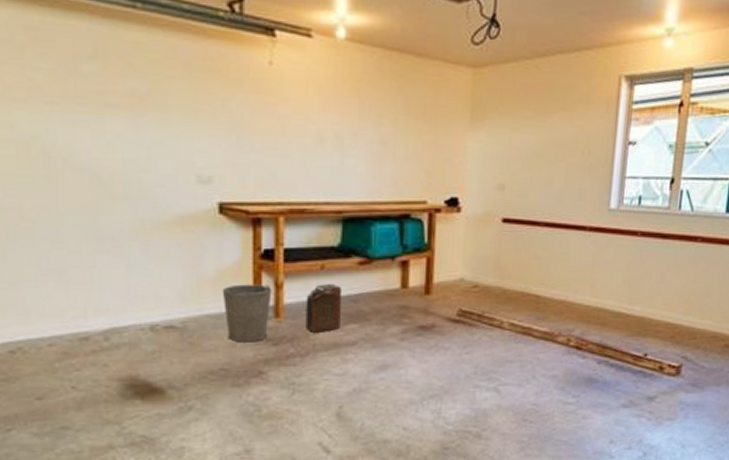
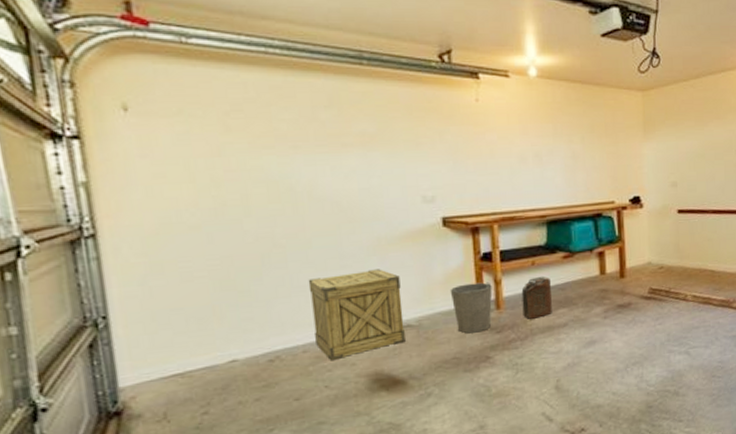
wooden crate: none [58,257,166,359] -> present [308,269,405,361]

